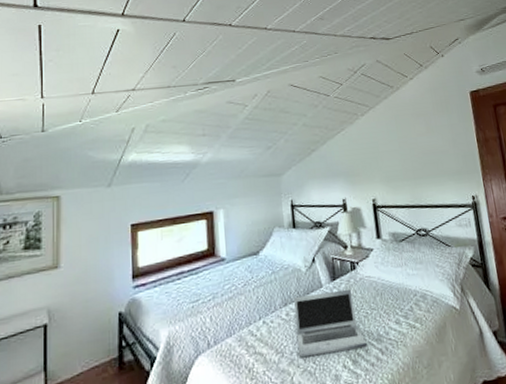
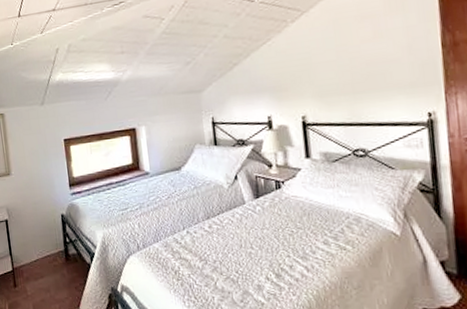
laptop: present [294,288,367,357] -> none [216,207,291,266]

